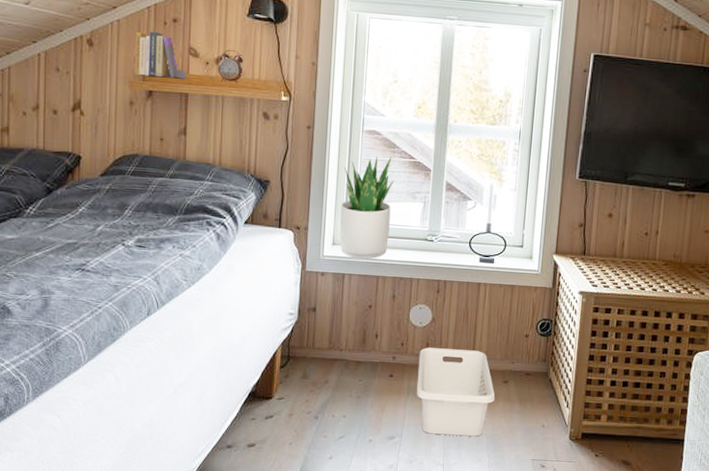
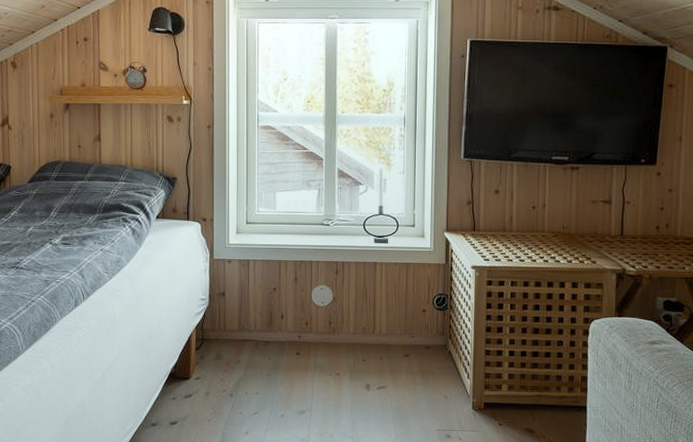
books: present [135,31,187,81] -> none [53,50,98,92]
planter: present [340,157,394,260] -> none [242,149,290,246]
laundry basket: present [416,347,495,437] -> none [322,326,398,409]

